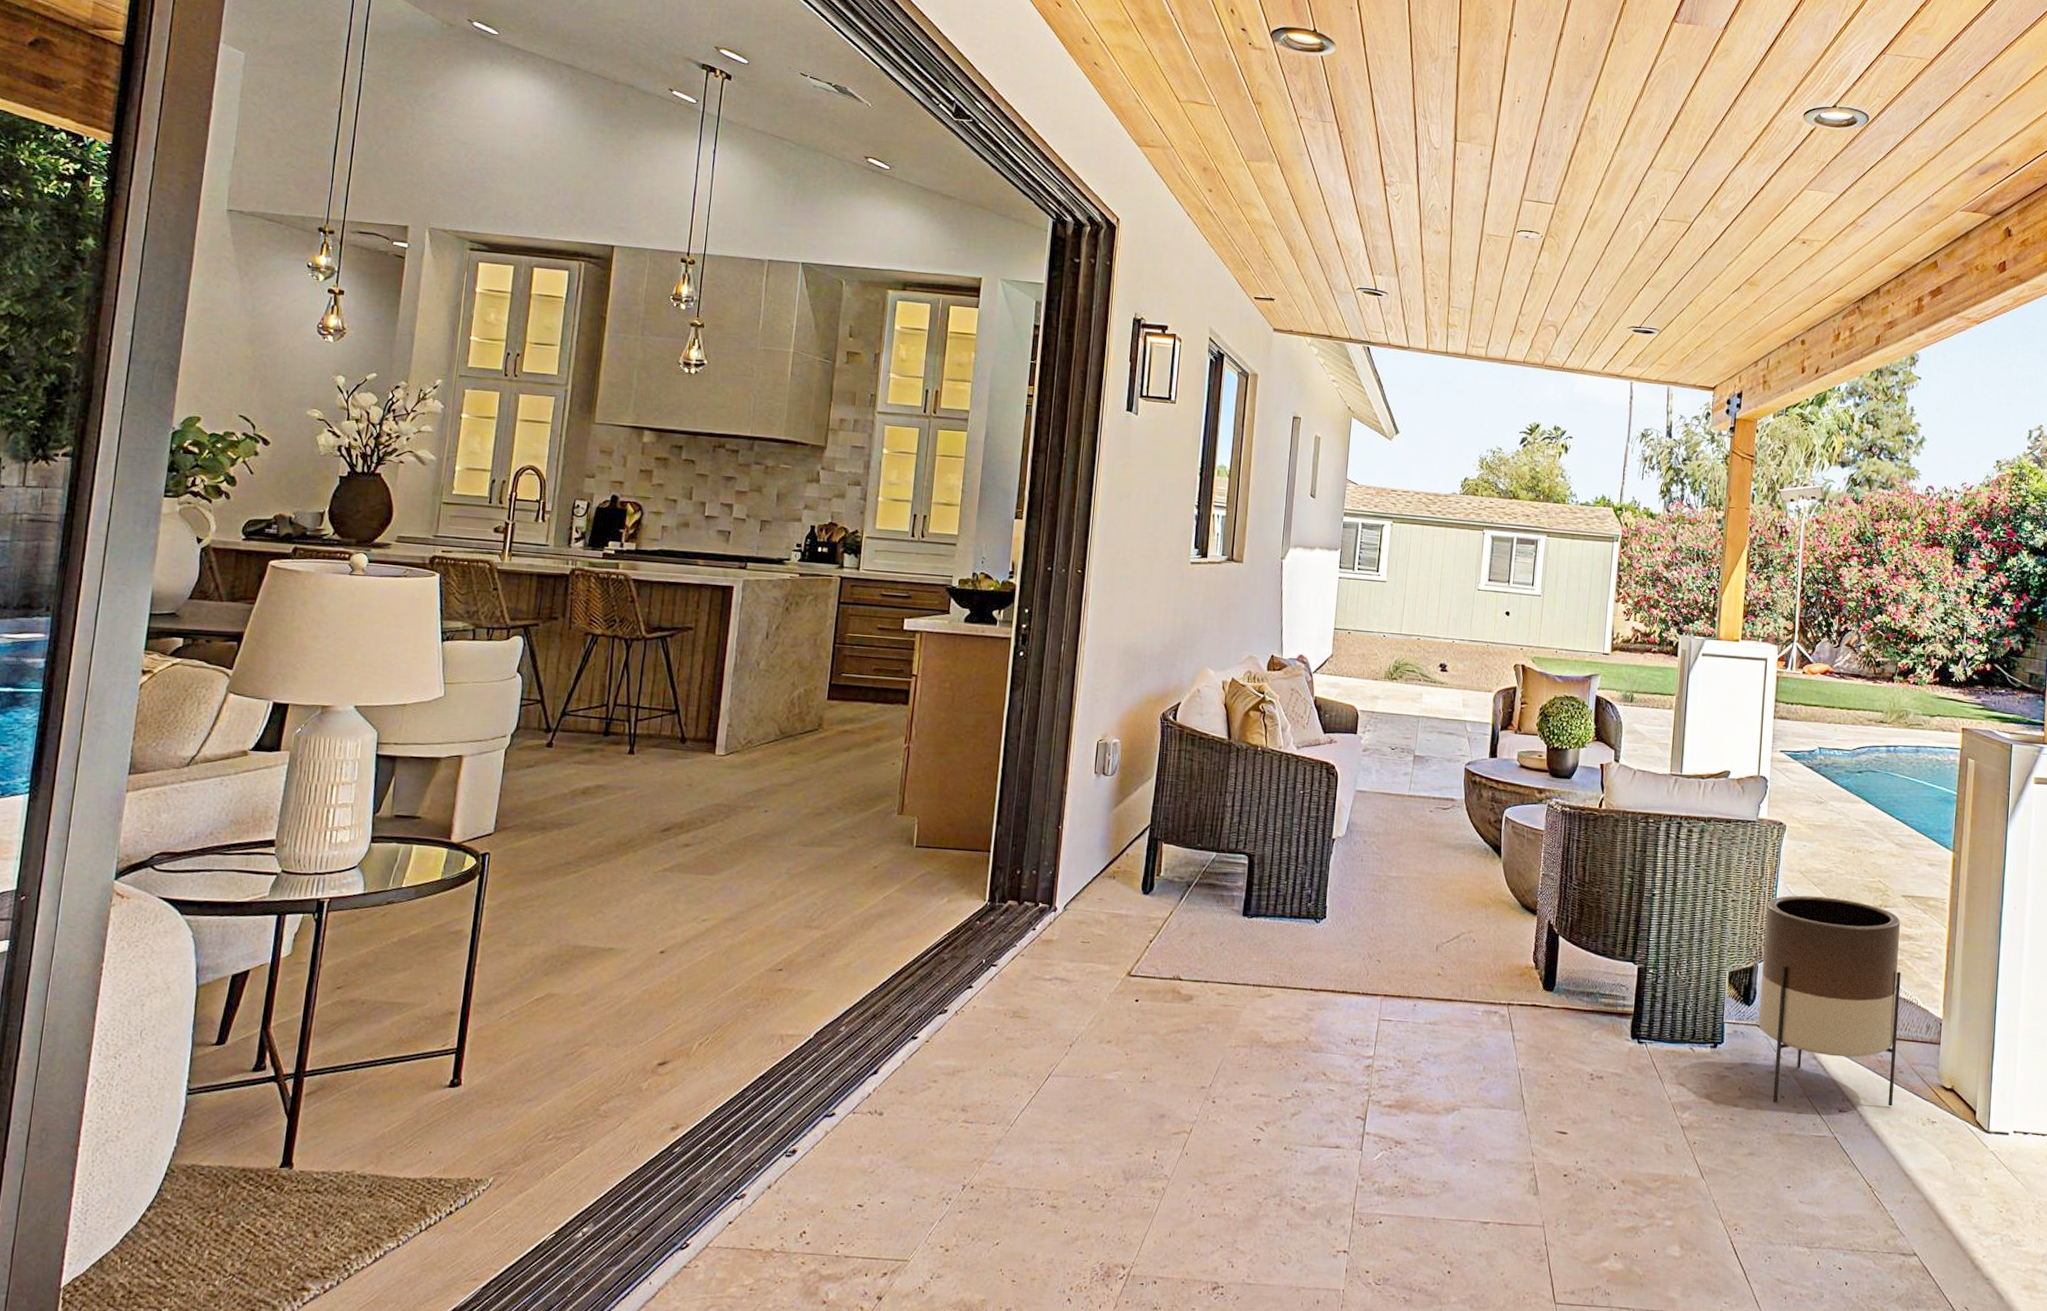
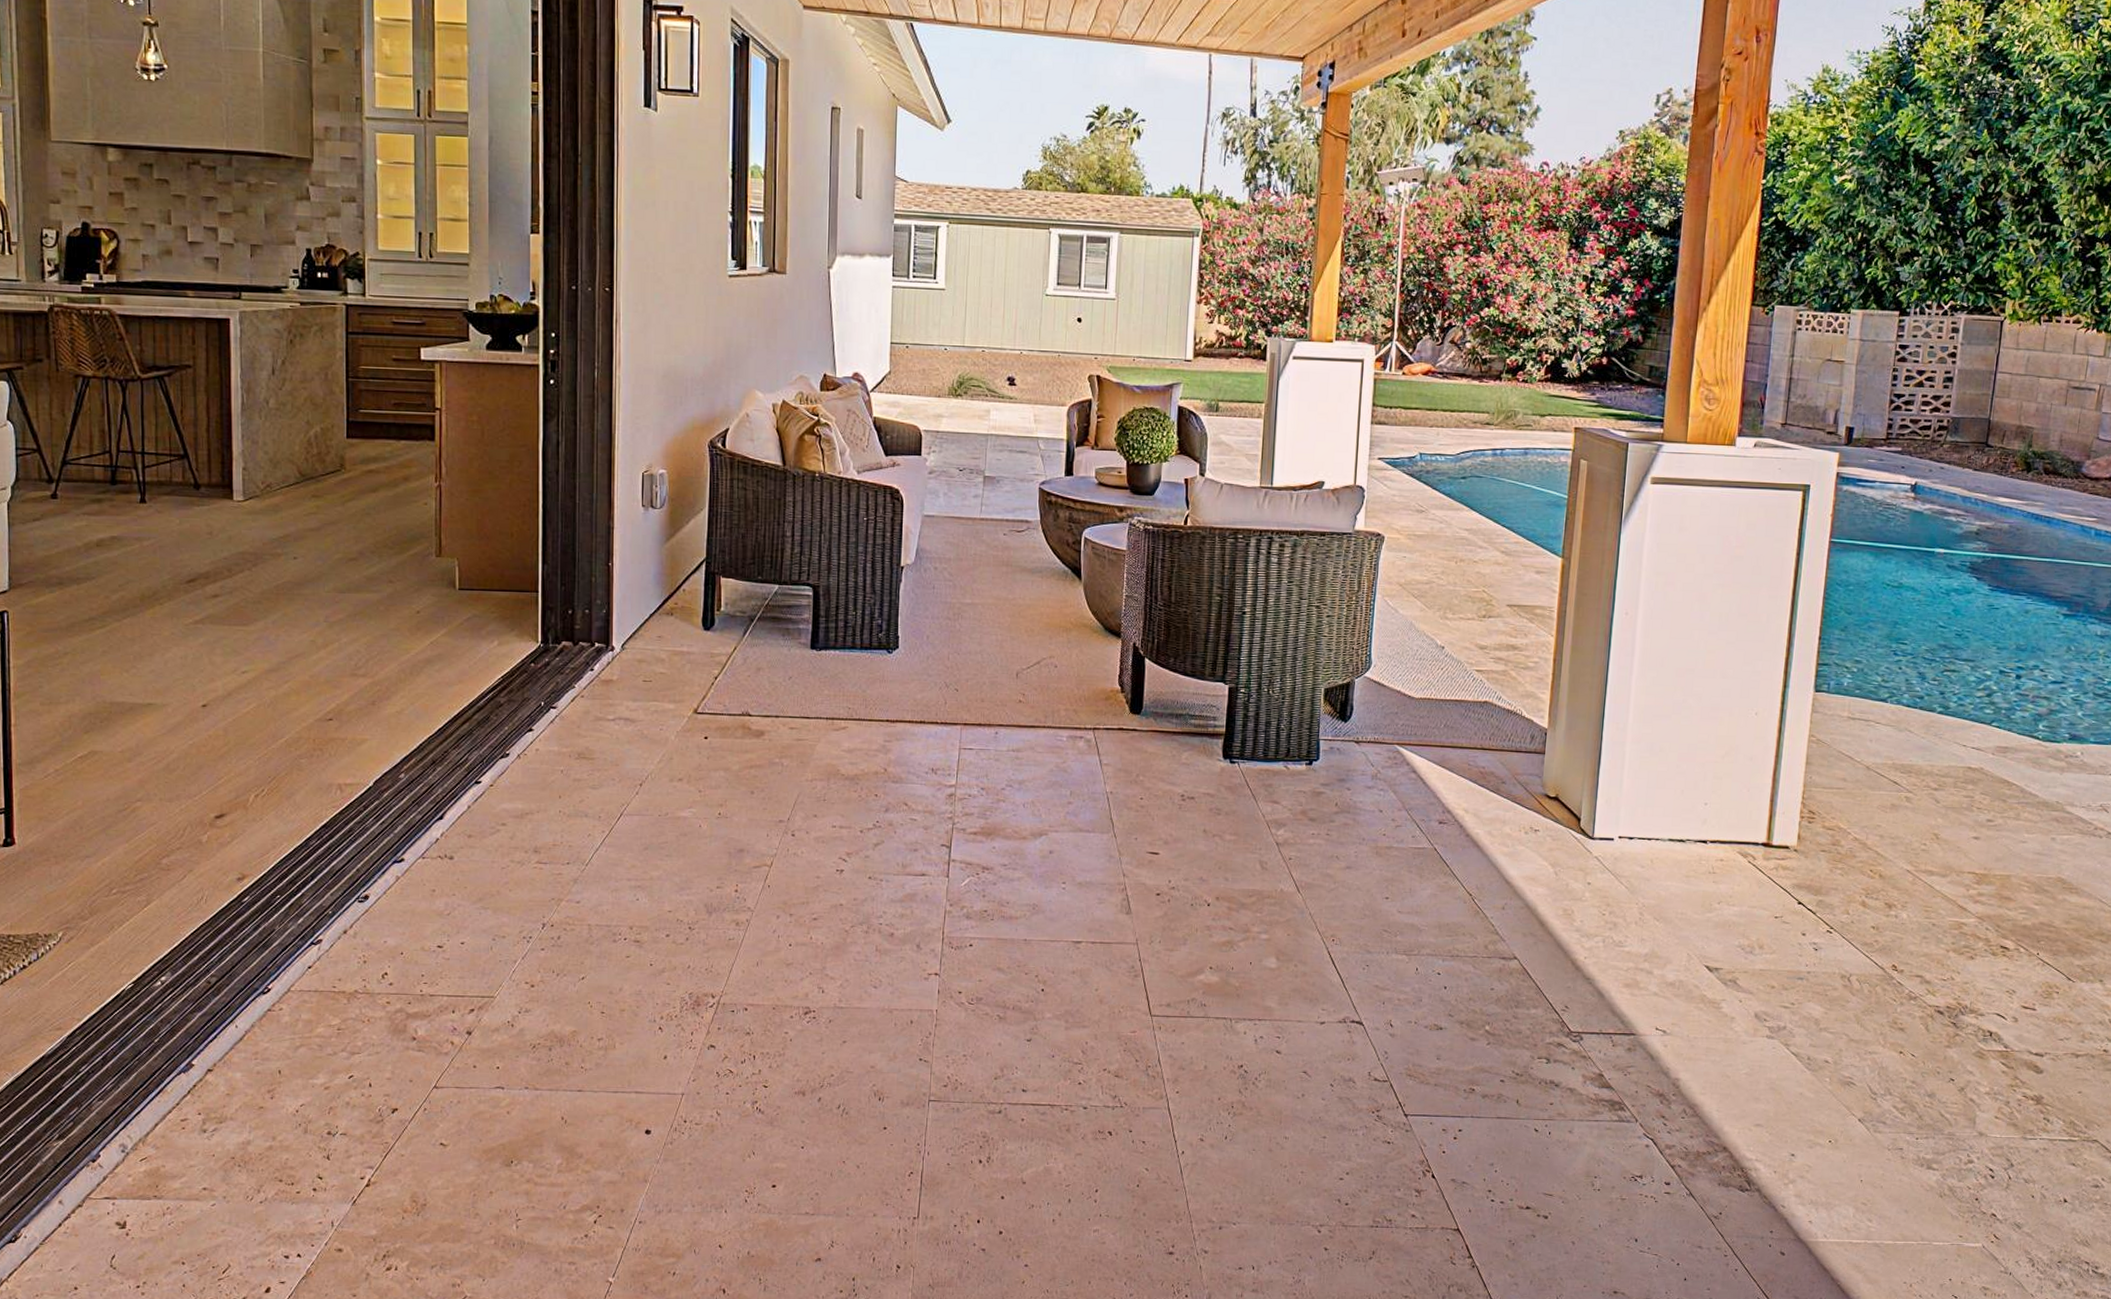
planter: present [1758,895,1901,1107] -> none [1355,608,1506,817]

